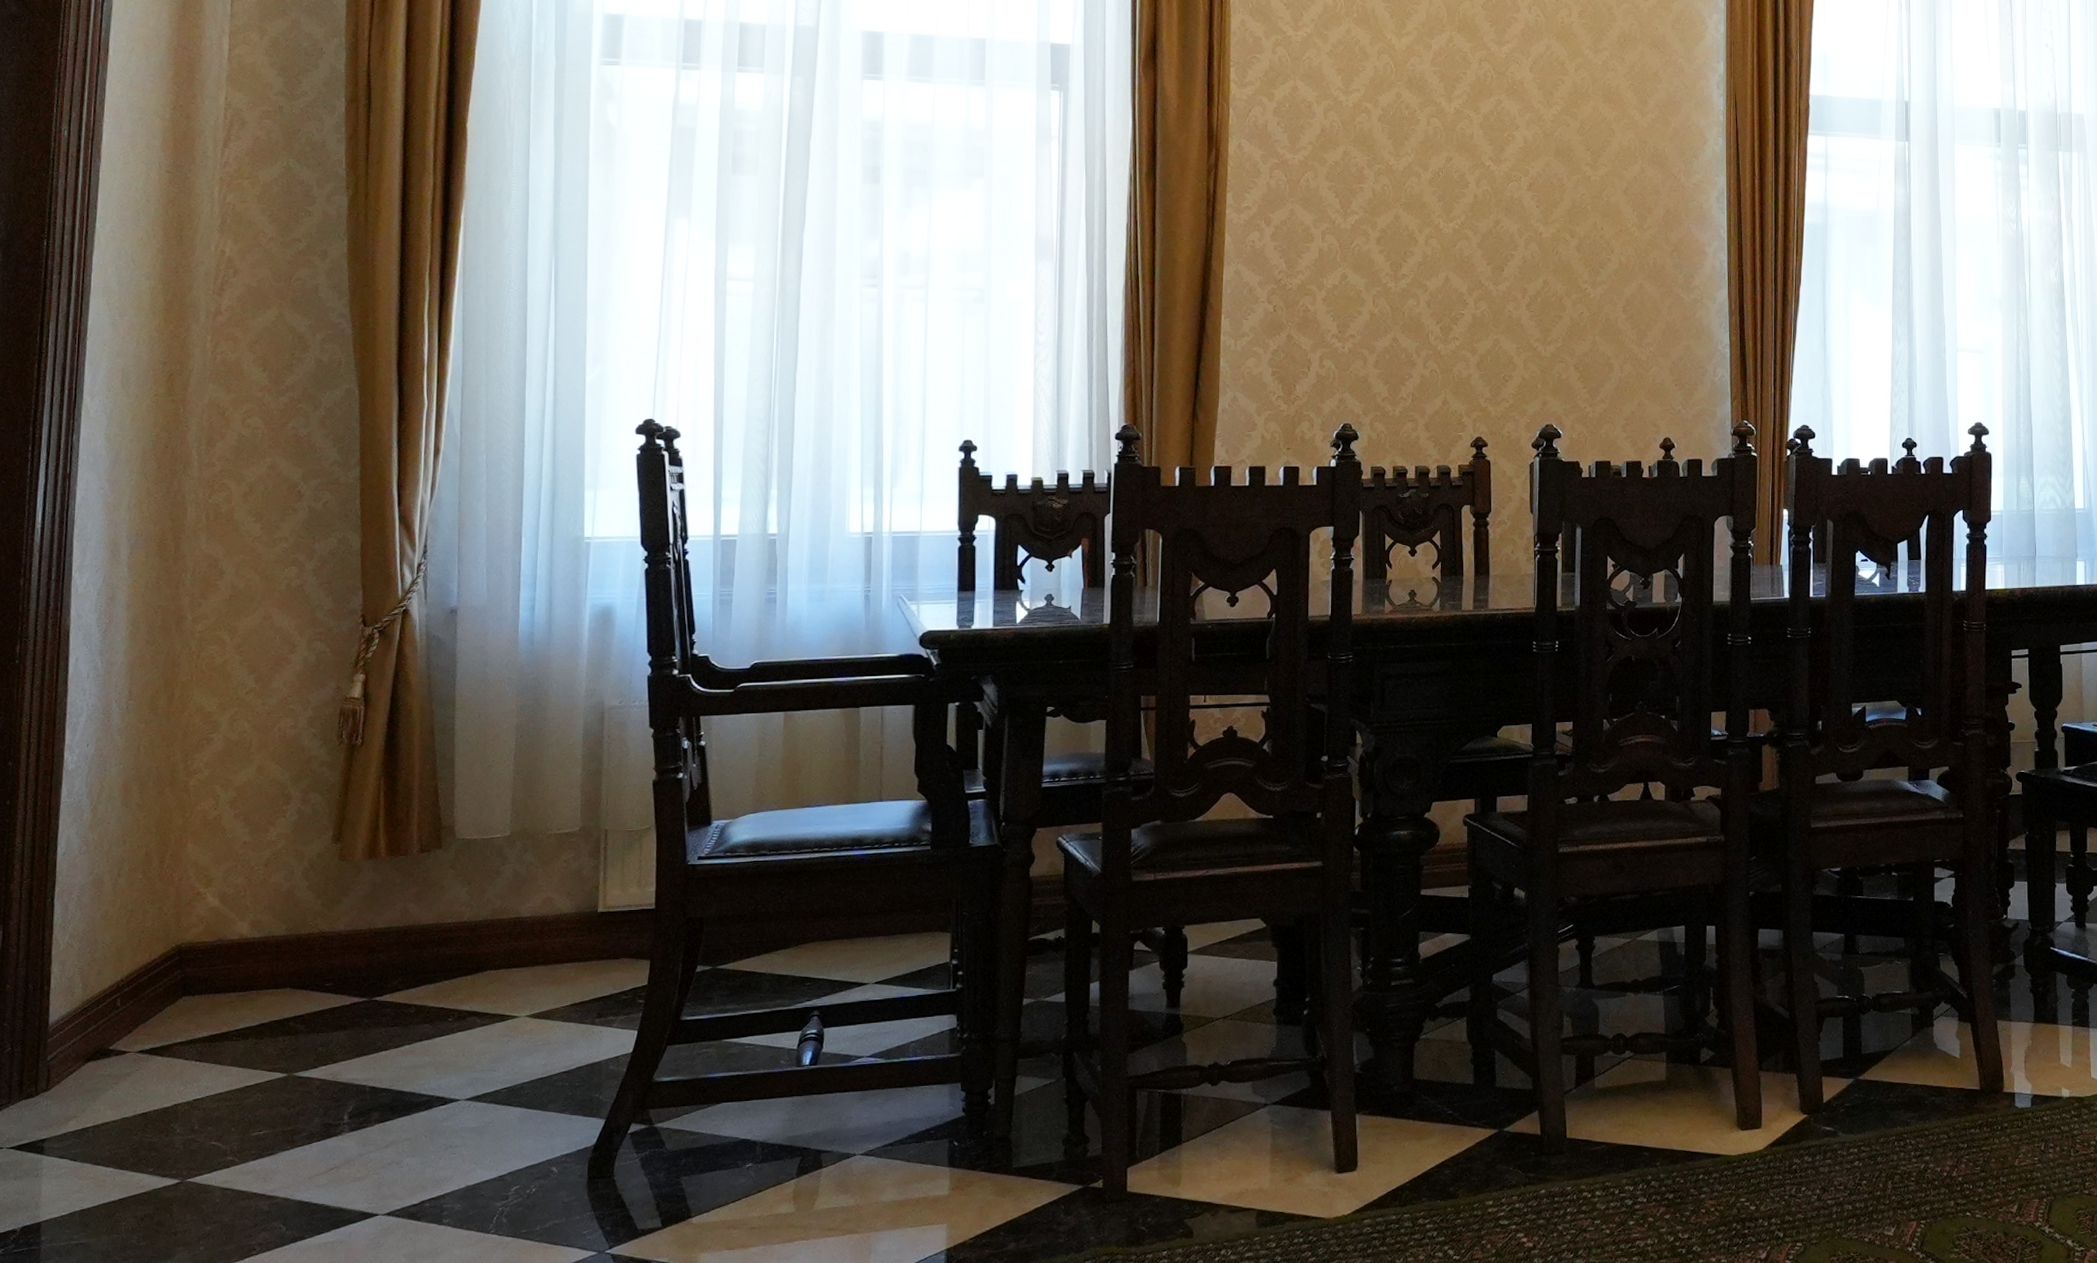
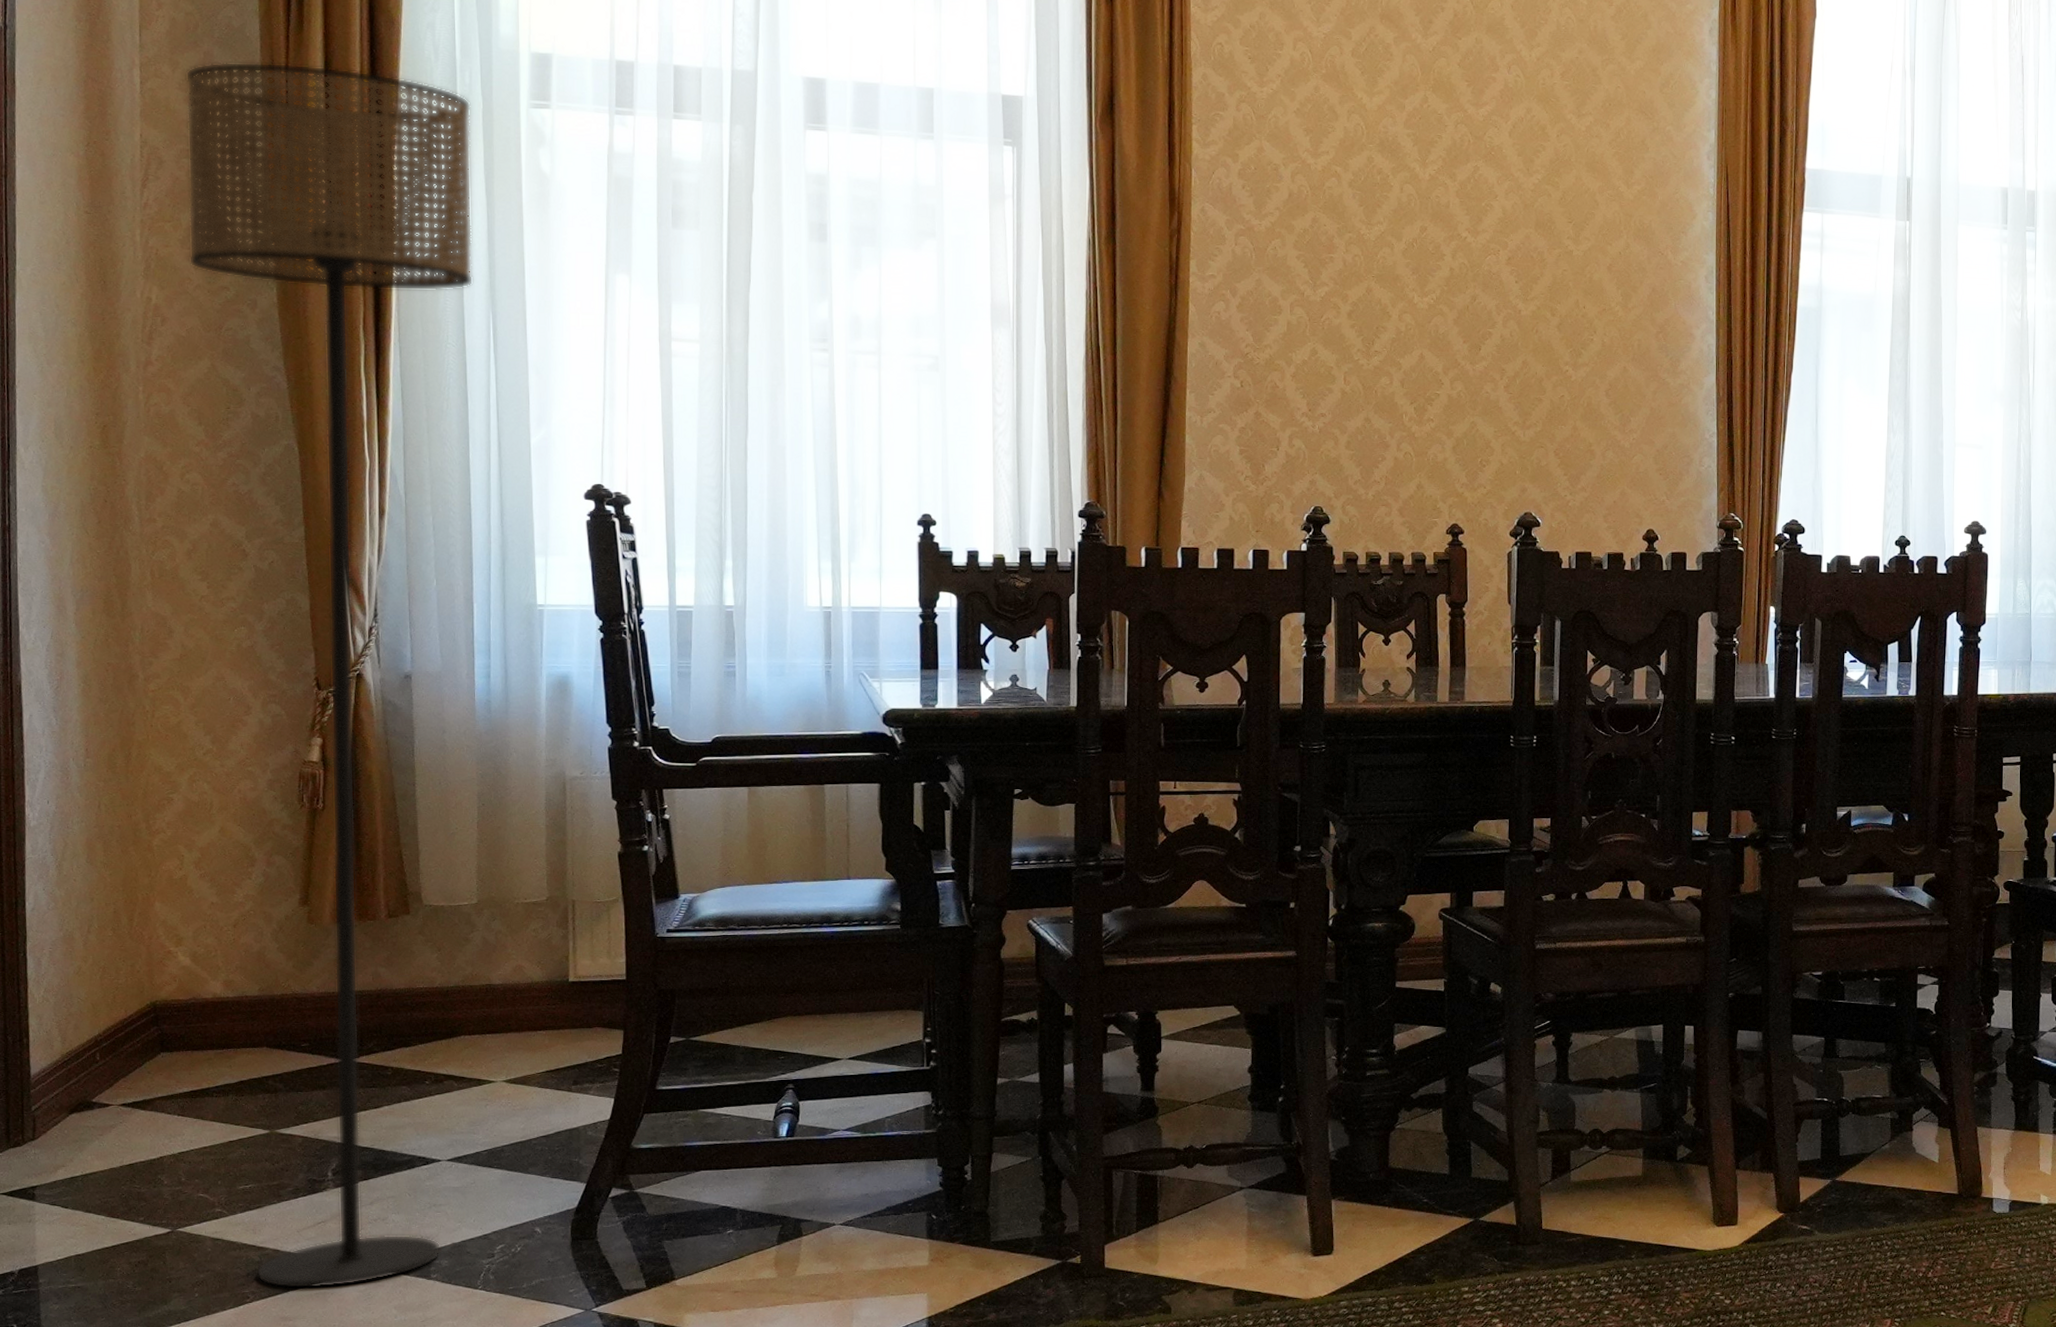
floor lamp: none [264,28,544,1239] -> present [185,62,474,1289]

